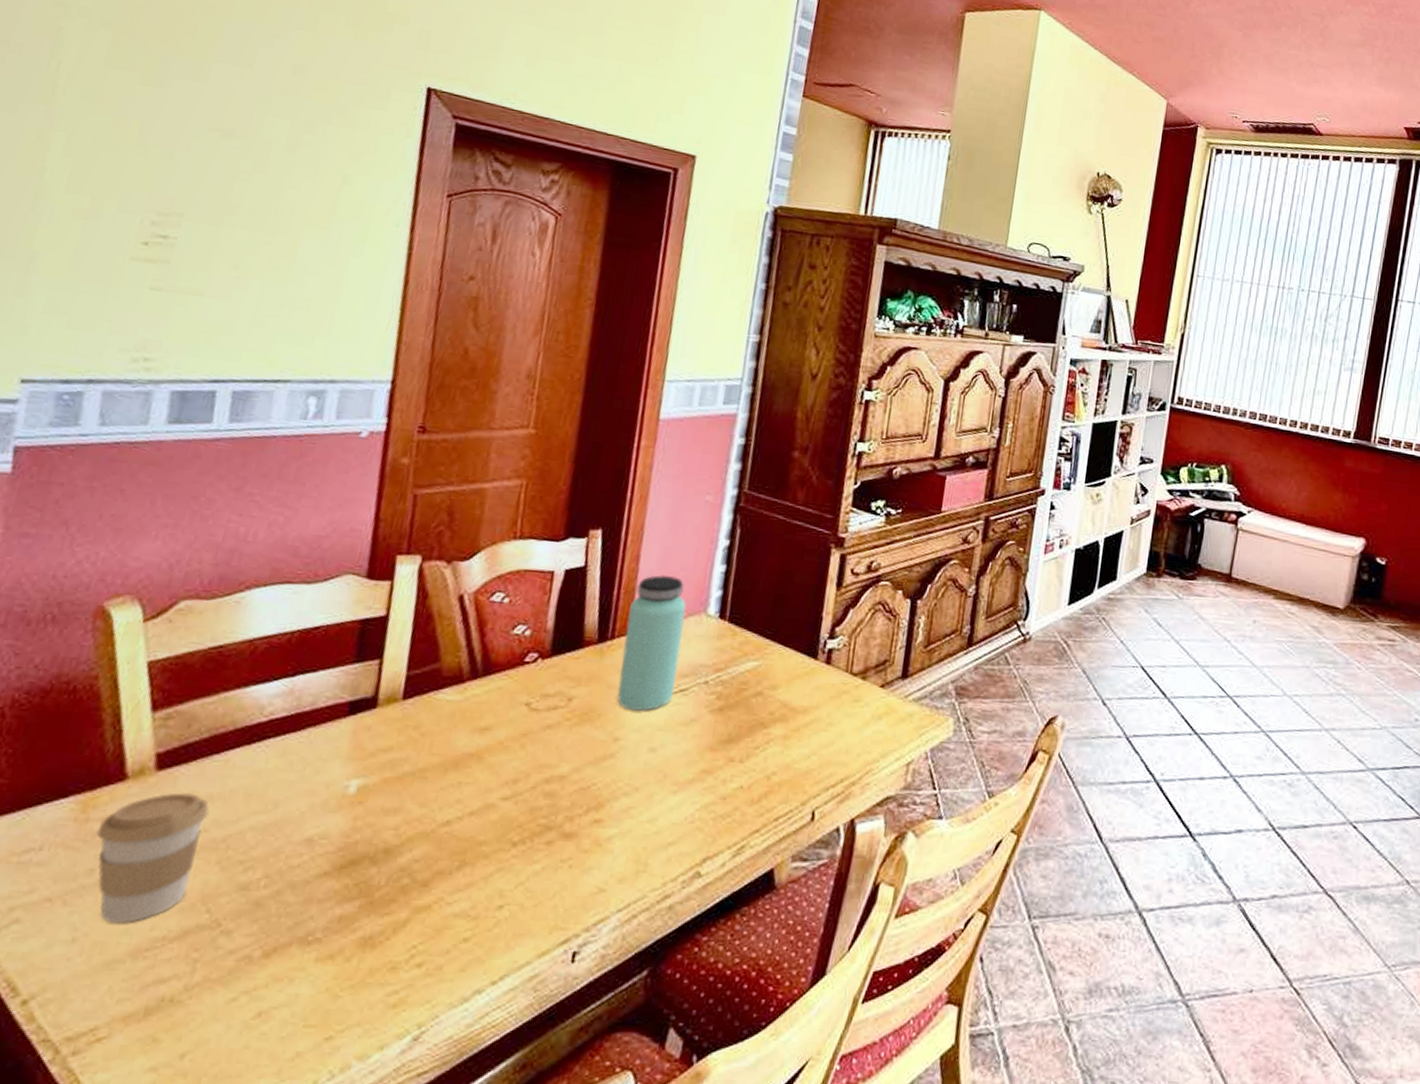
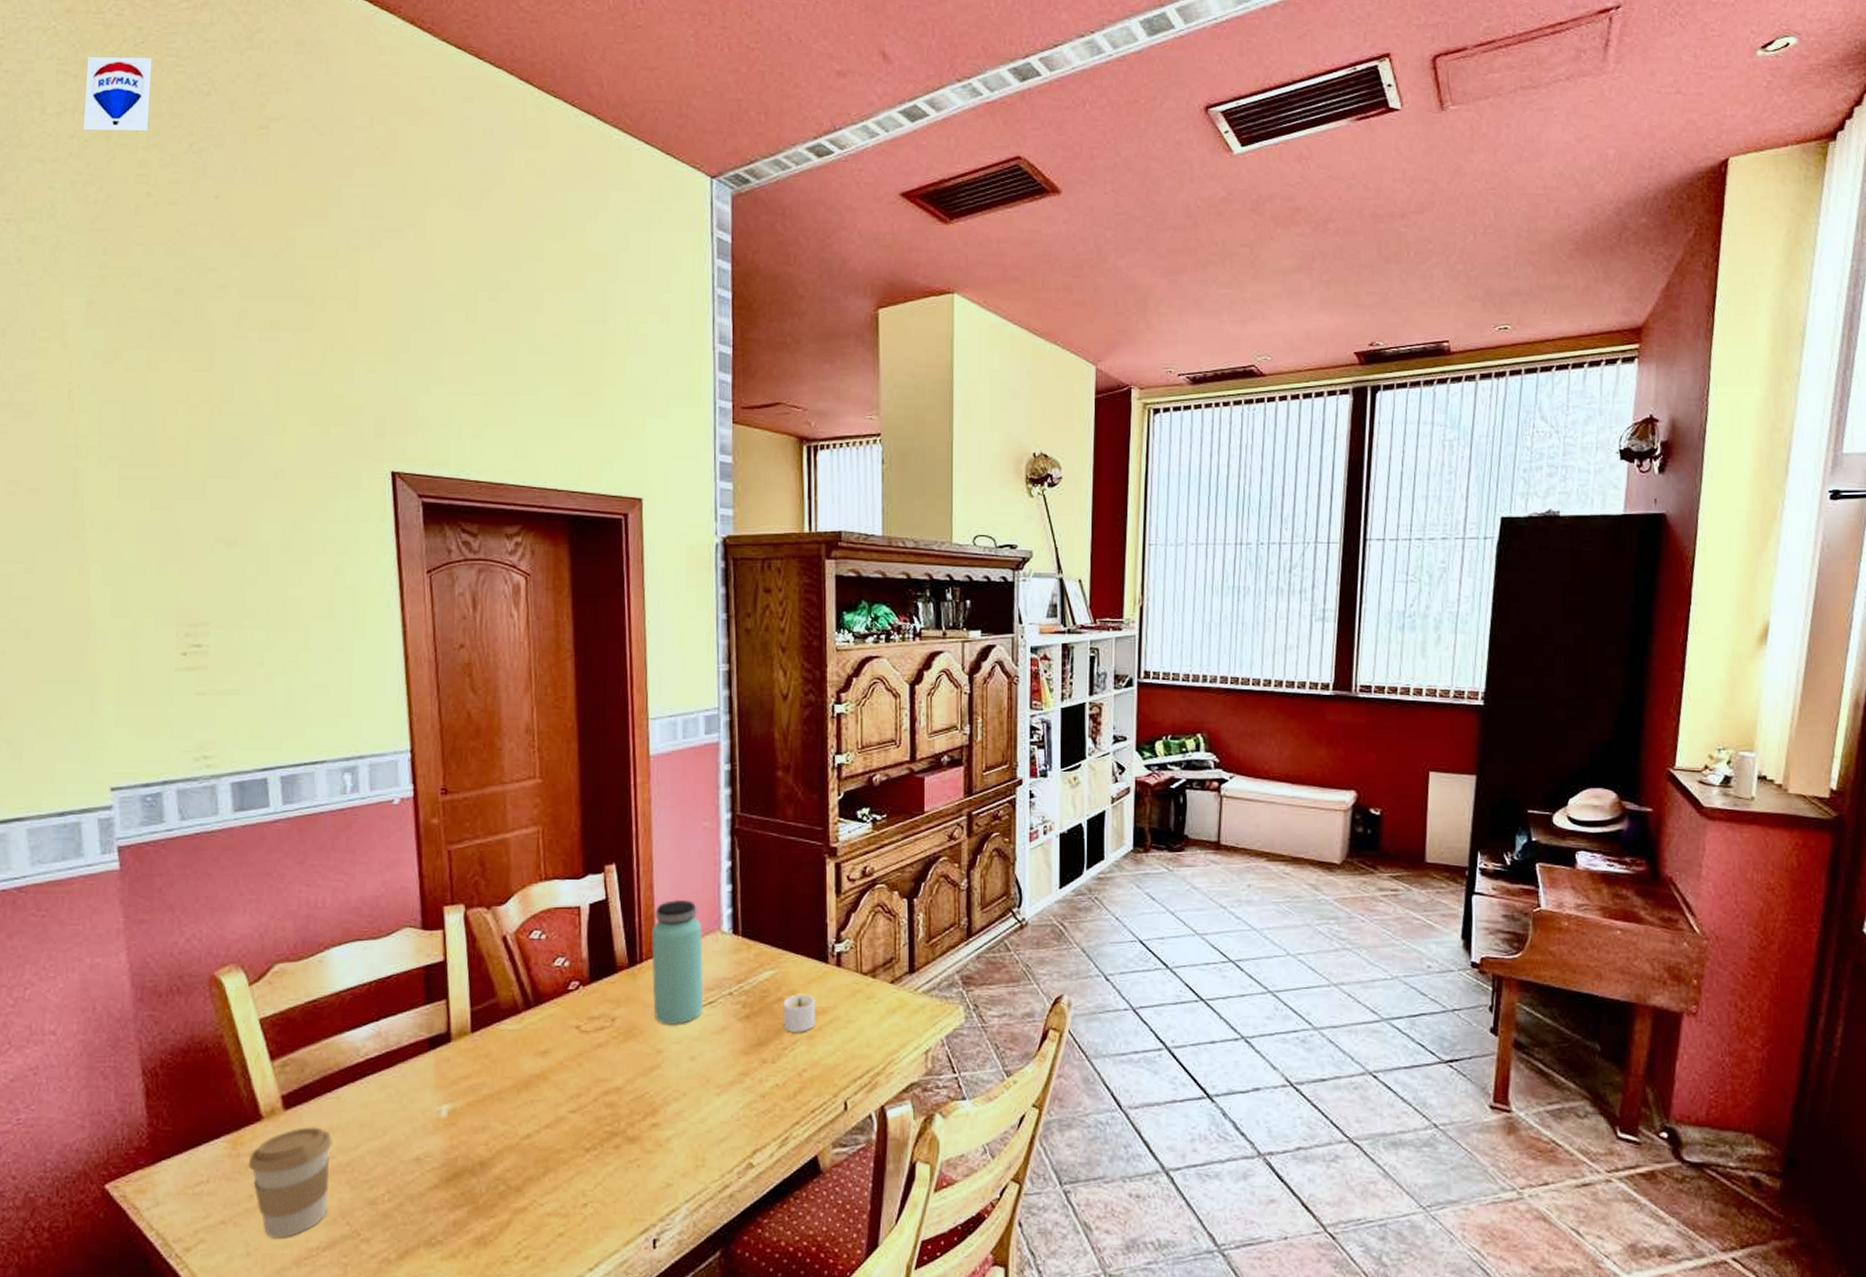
candle: none [758,689,798,732] -> present [782,994,815,1032]

